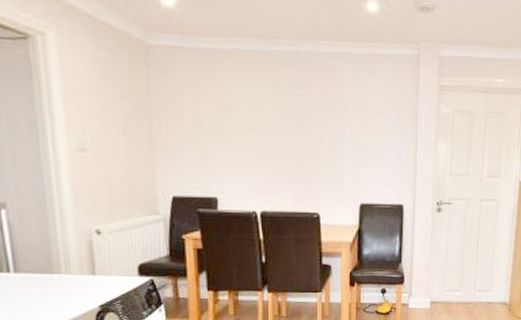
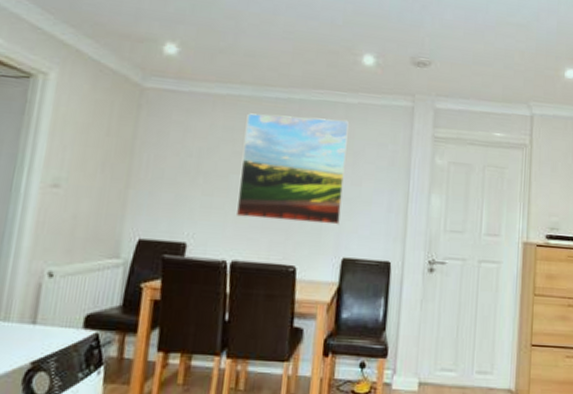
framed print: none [257,68,357,174] -> present [235,113,349,225]

